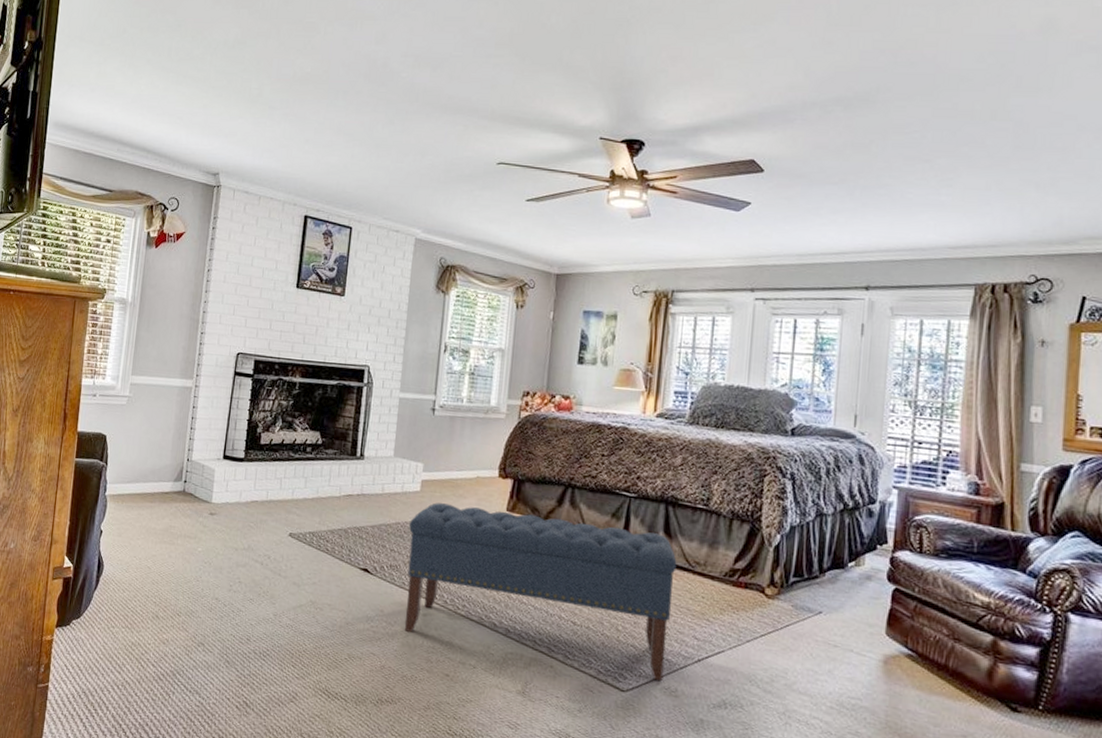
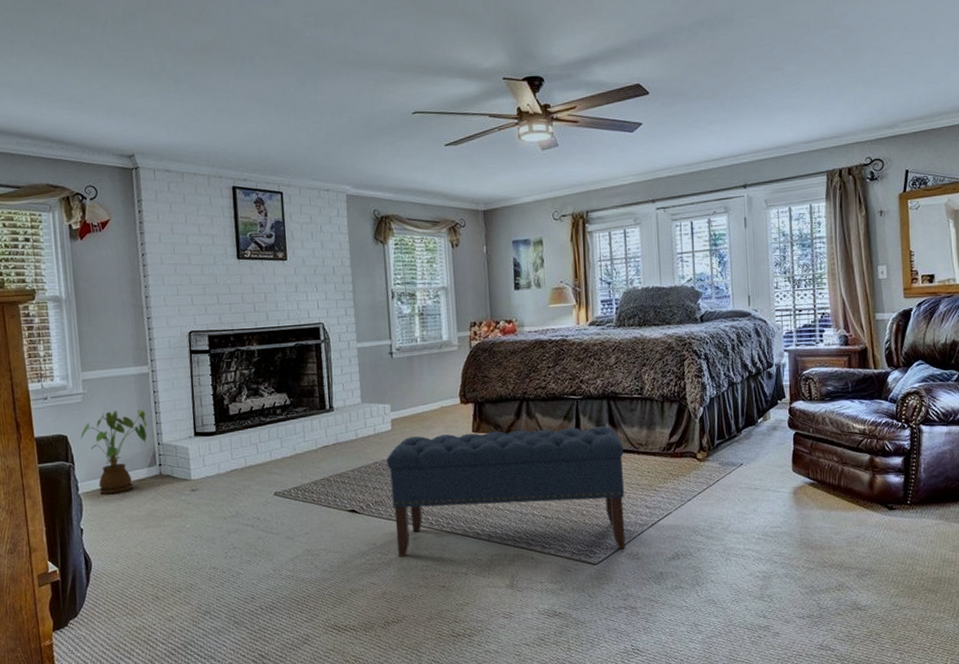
house plant: none [118,418,182,502] -> present [80,409,147,494]

